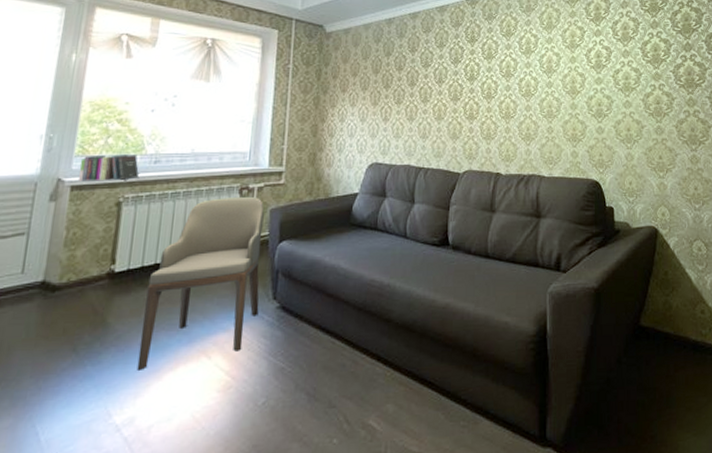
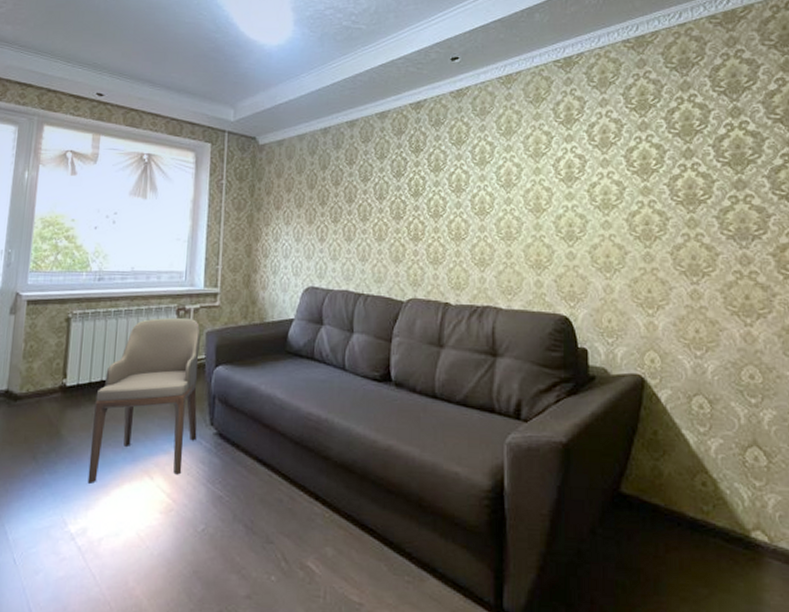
books: present [79,154,139,181] -> none [34,270,85,297]

